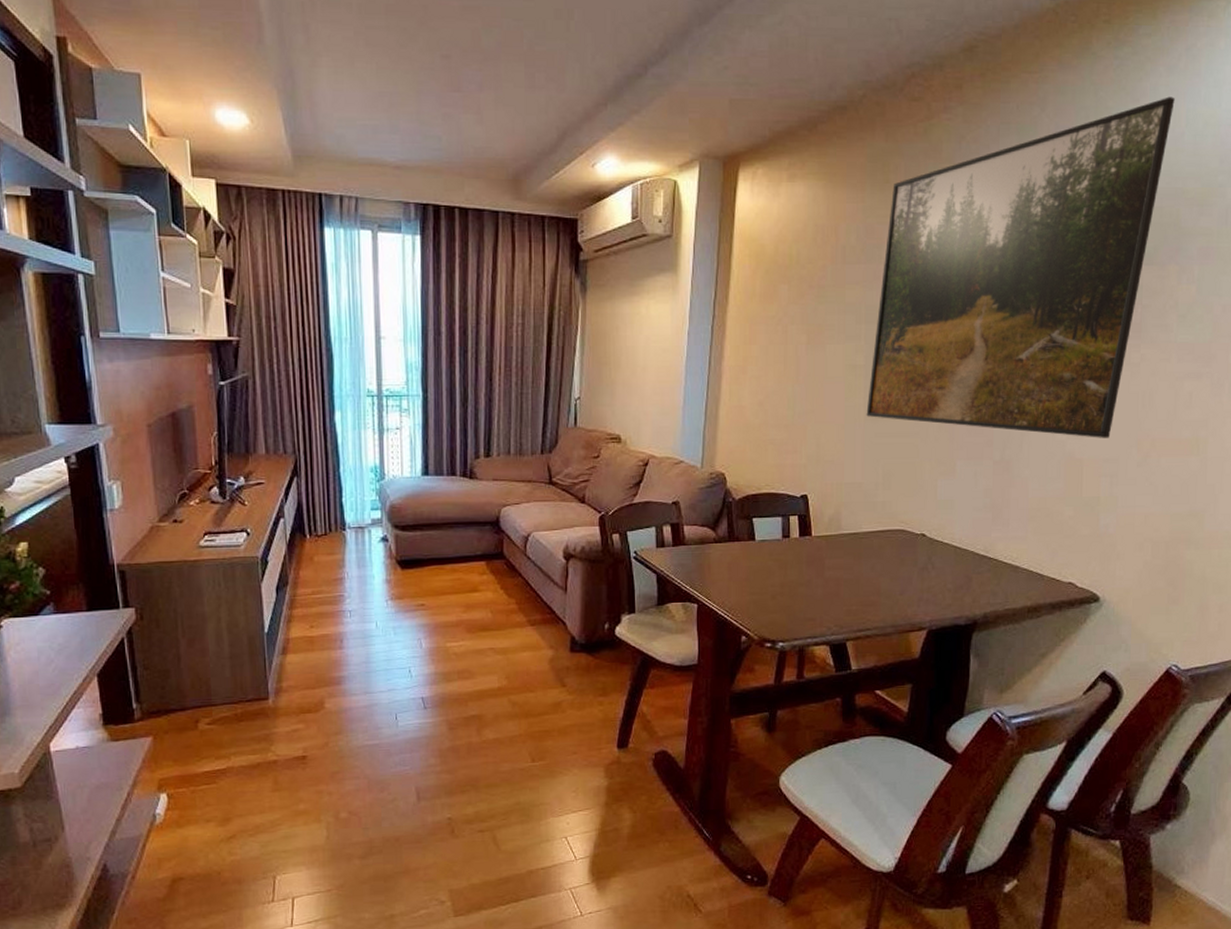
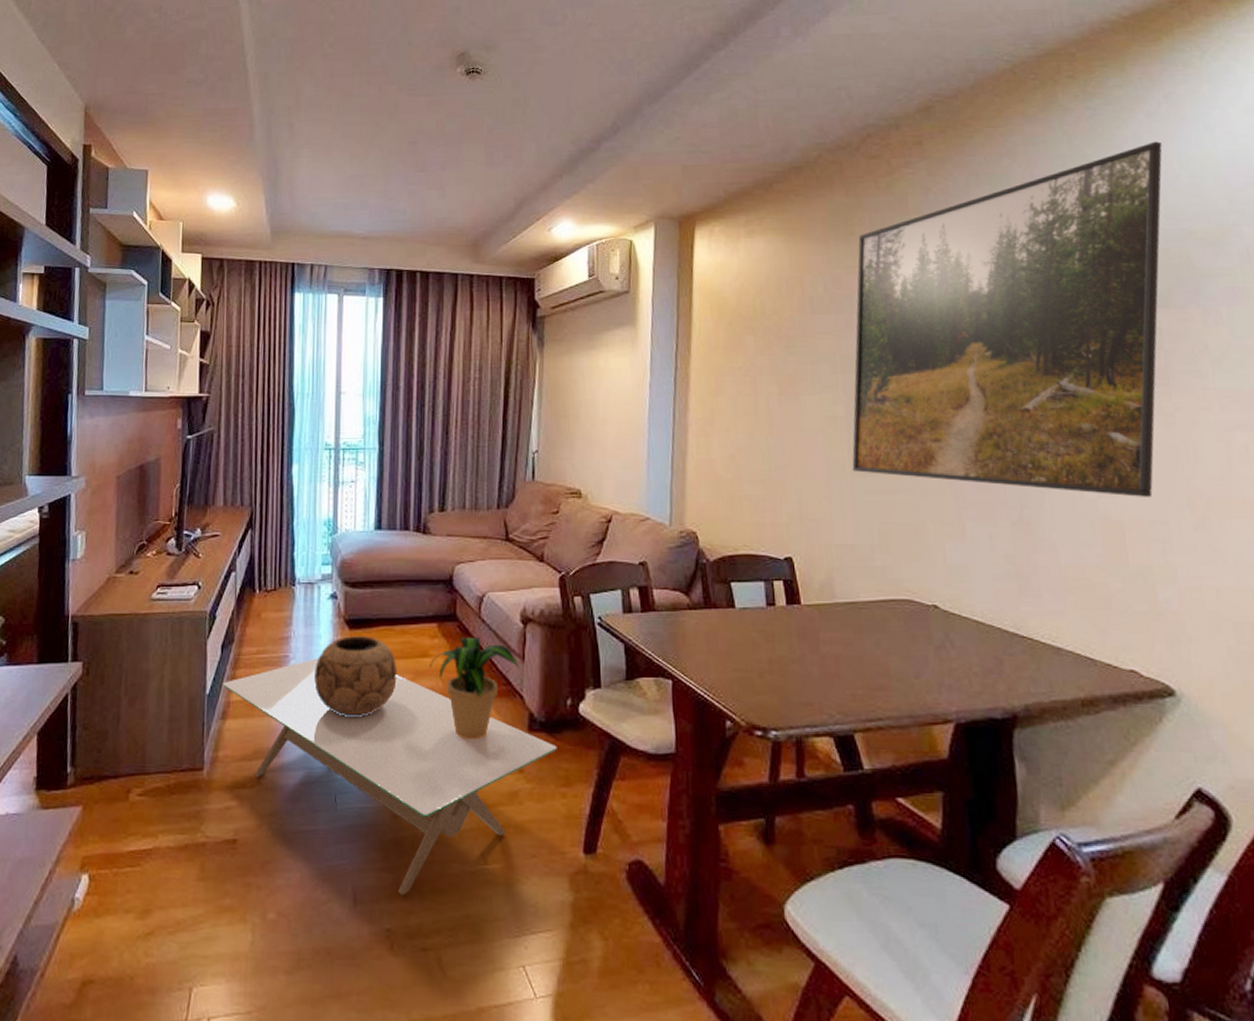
coffee table: none [279,596,596,791] -> present [221,658,557,895]
decorative bowl: none [369,575,449,647] -> present [313,636,397,717]
potted plant: none [479,572,563,661] -> present [430,636,520,739]

